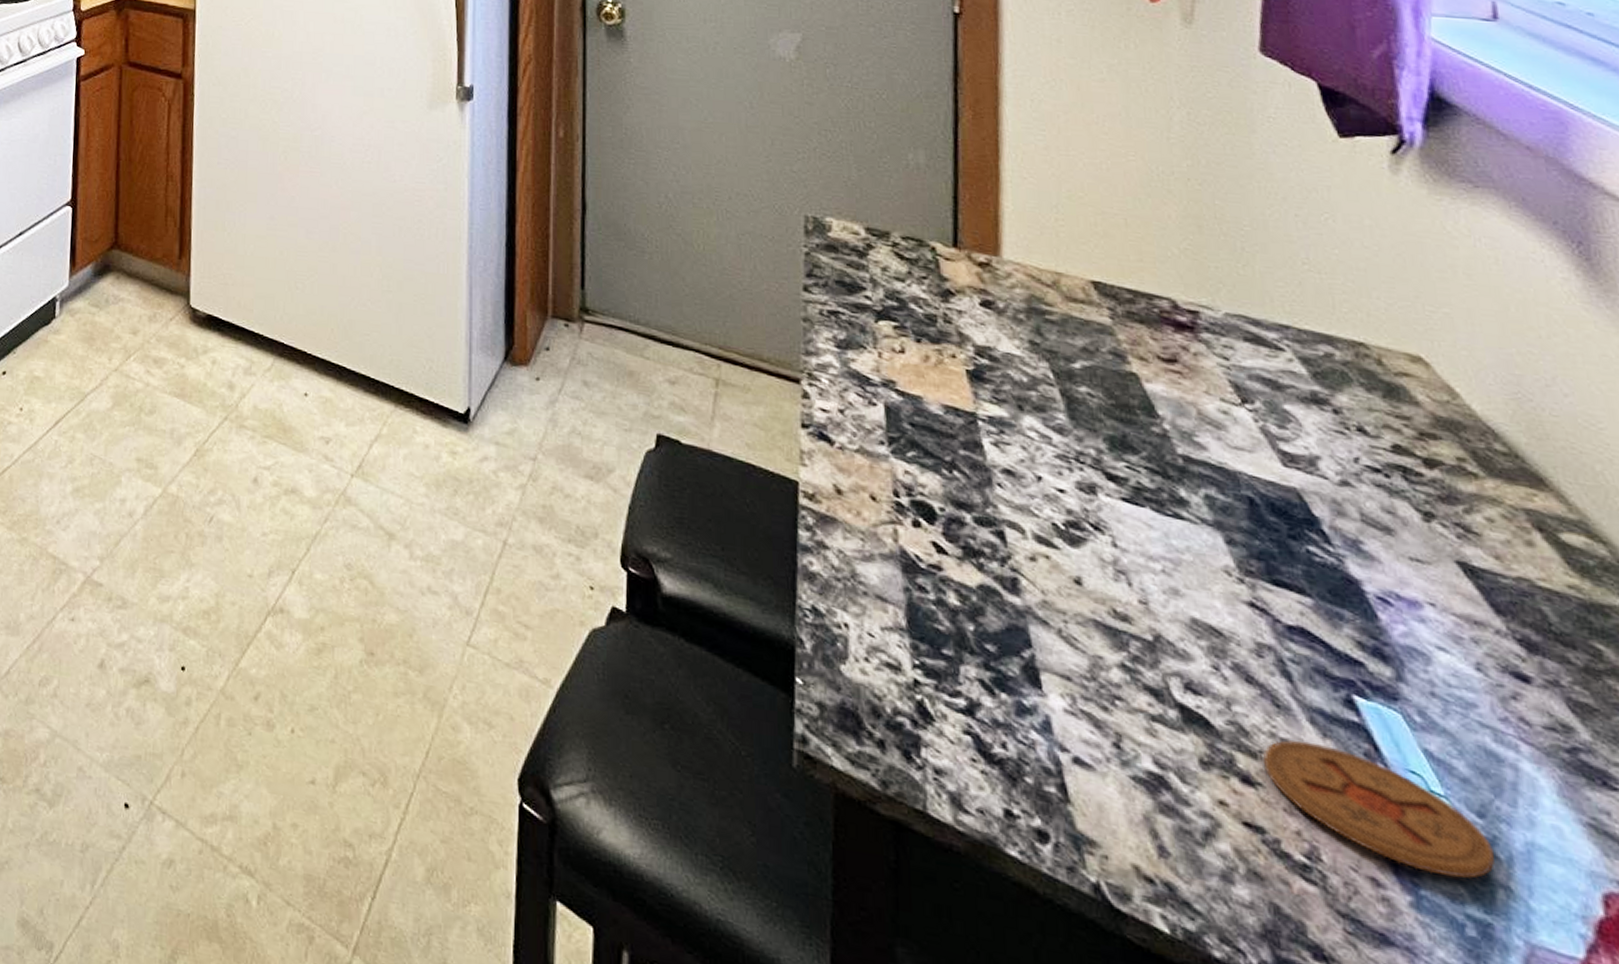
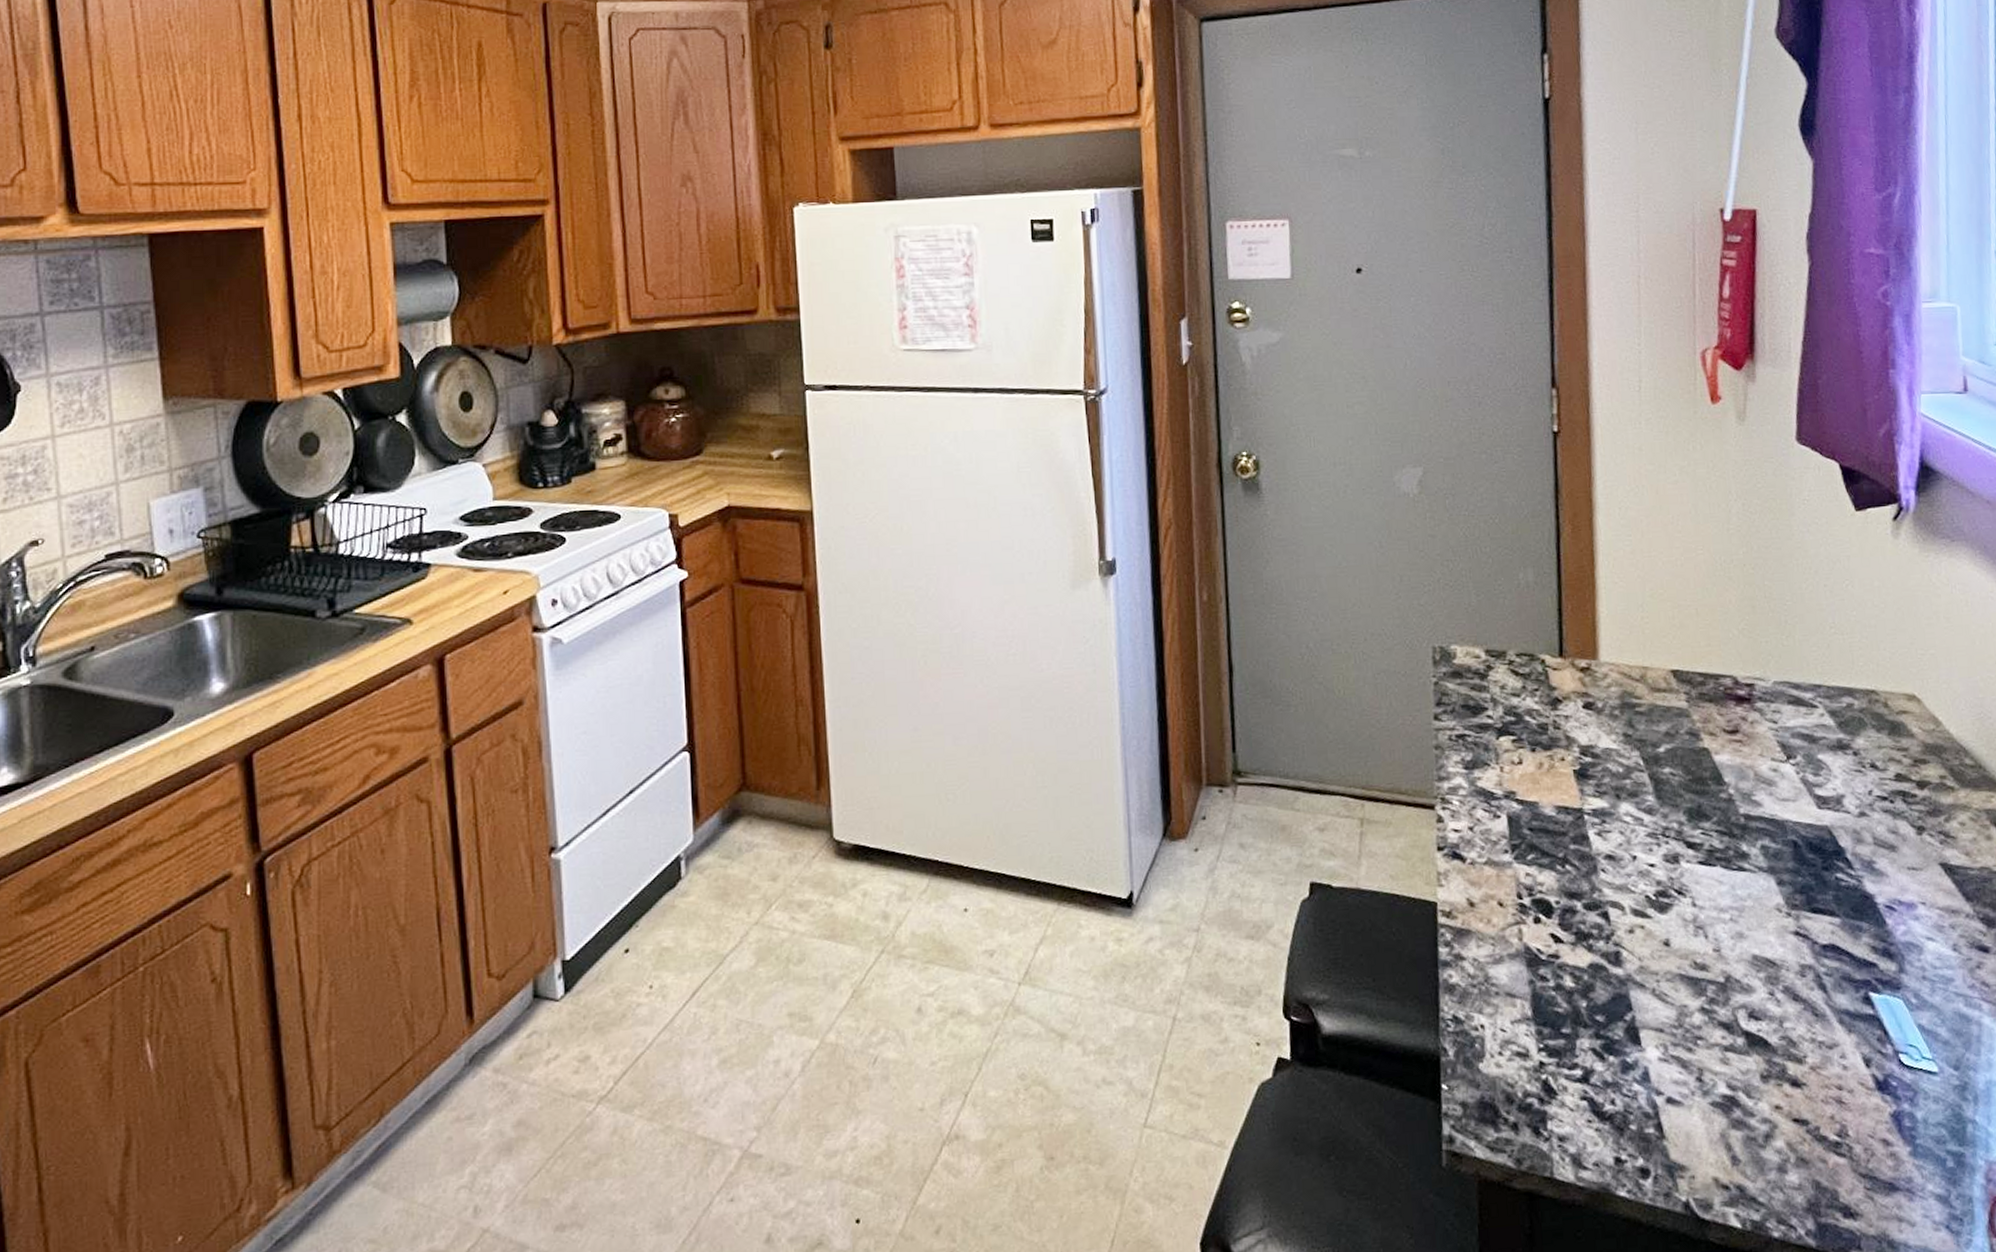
coaster: present [1262,740,1495,879] -> none [1806,1039,1966,1125]

